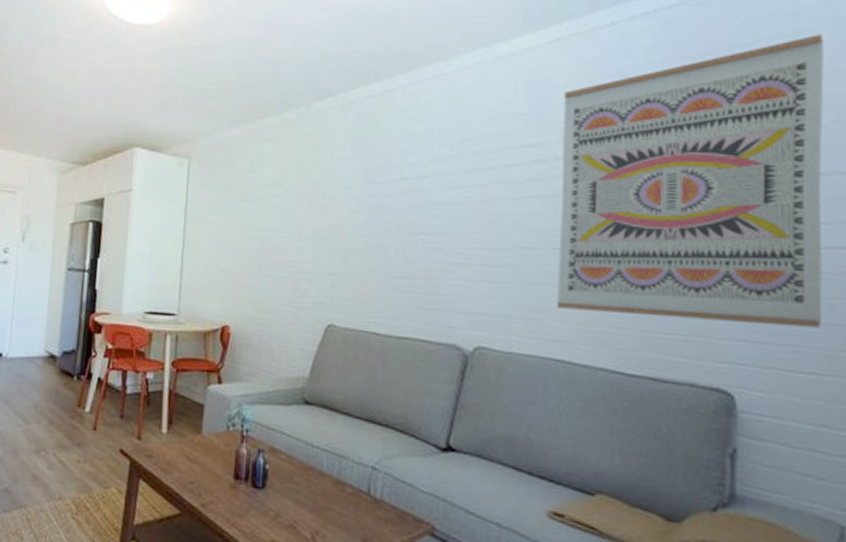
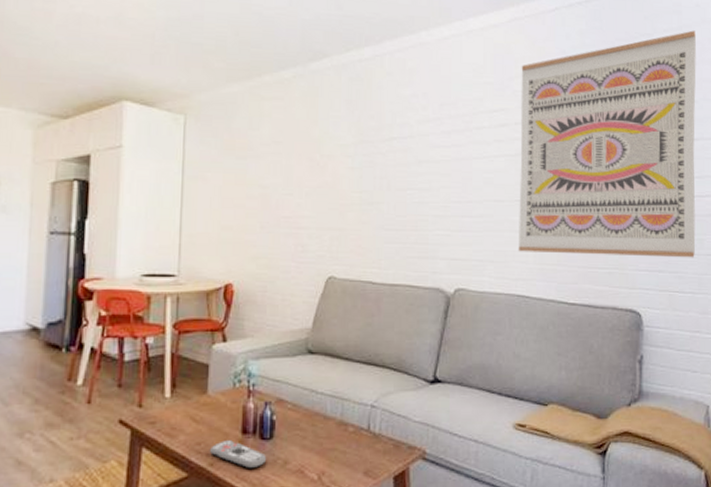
remote control: none [201,483,259,517] -> present [209,440,267,469]

